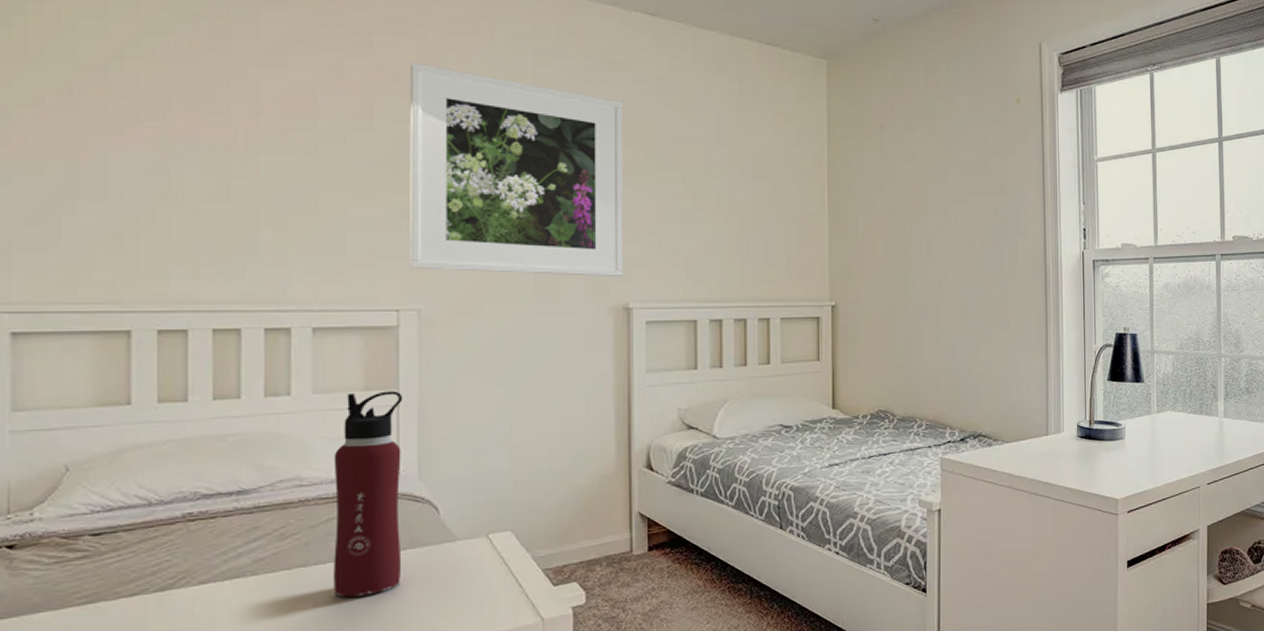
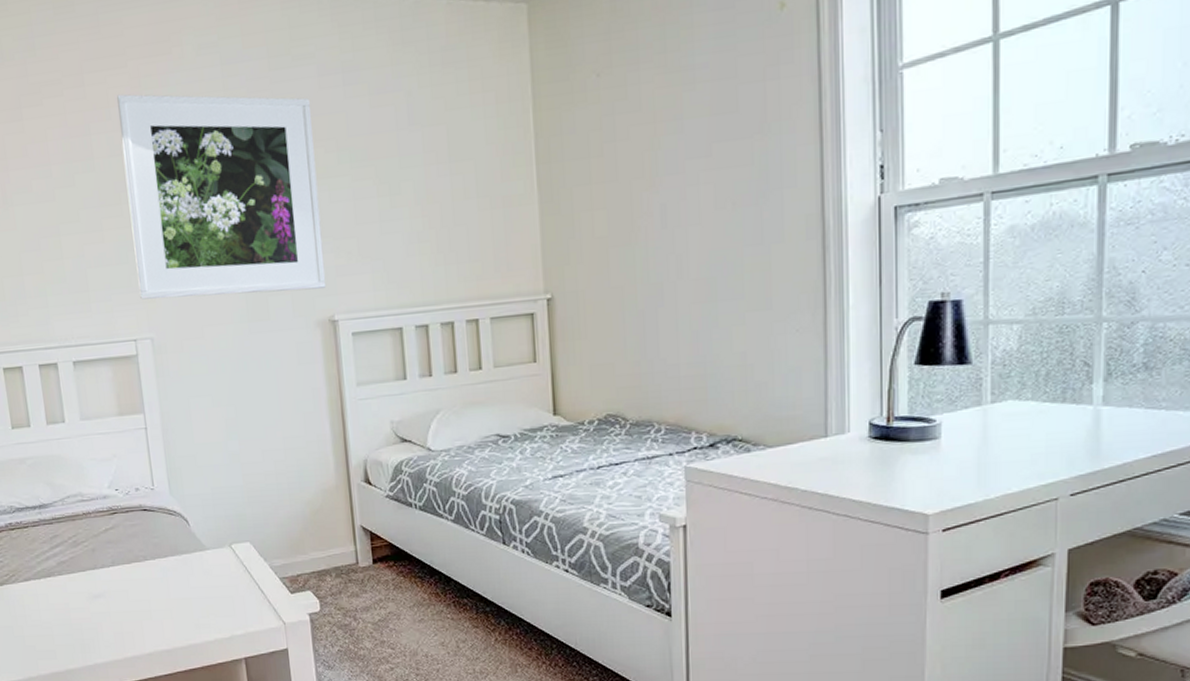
water bottle: present [333,391,403,598] -> none [103,415,166,596]

